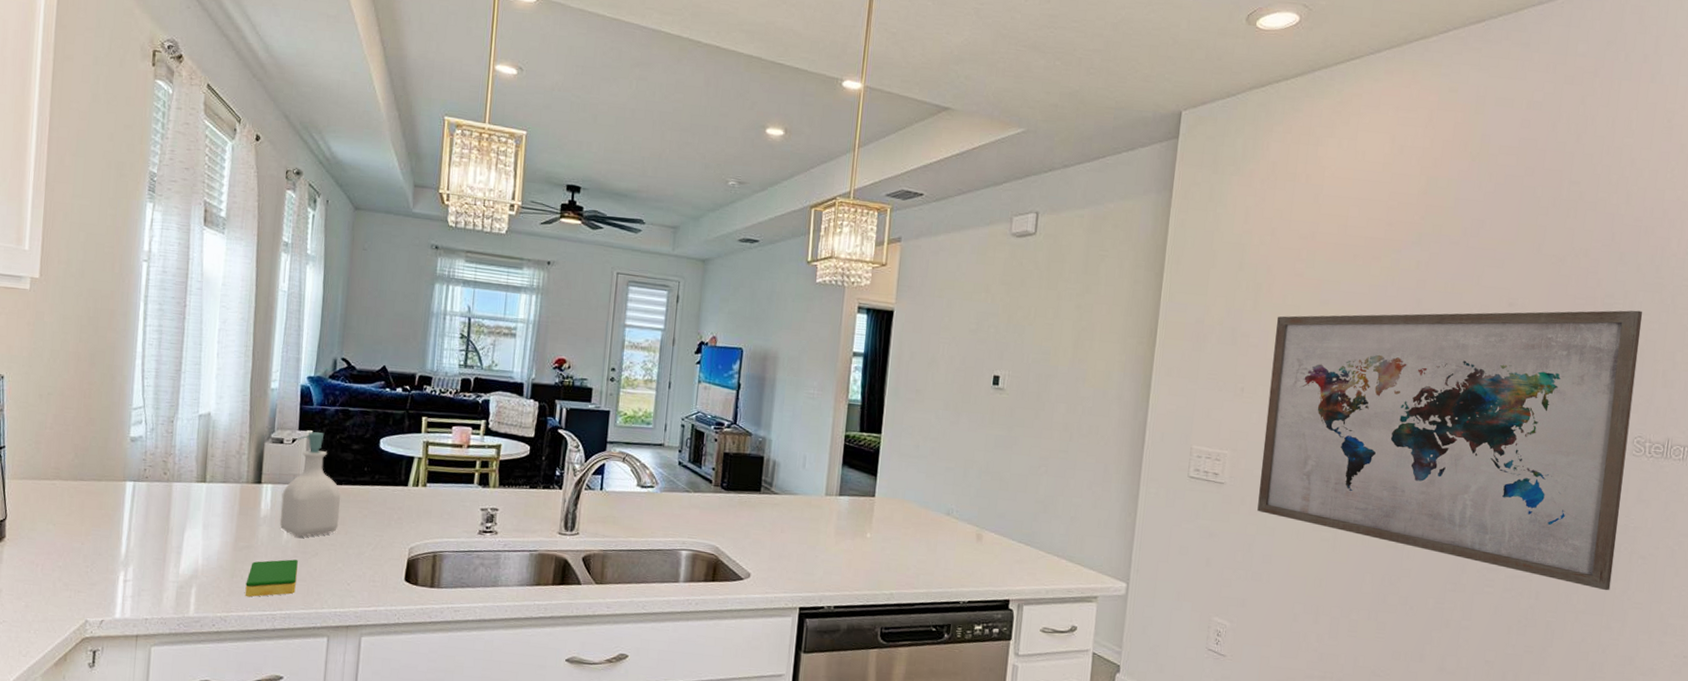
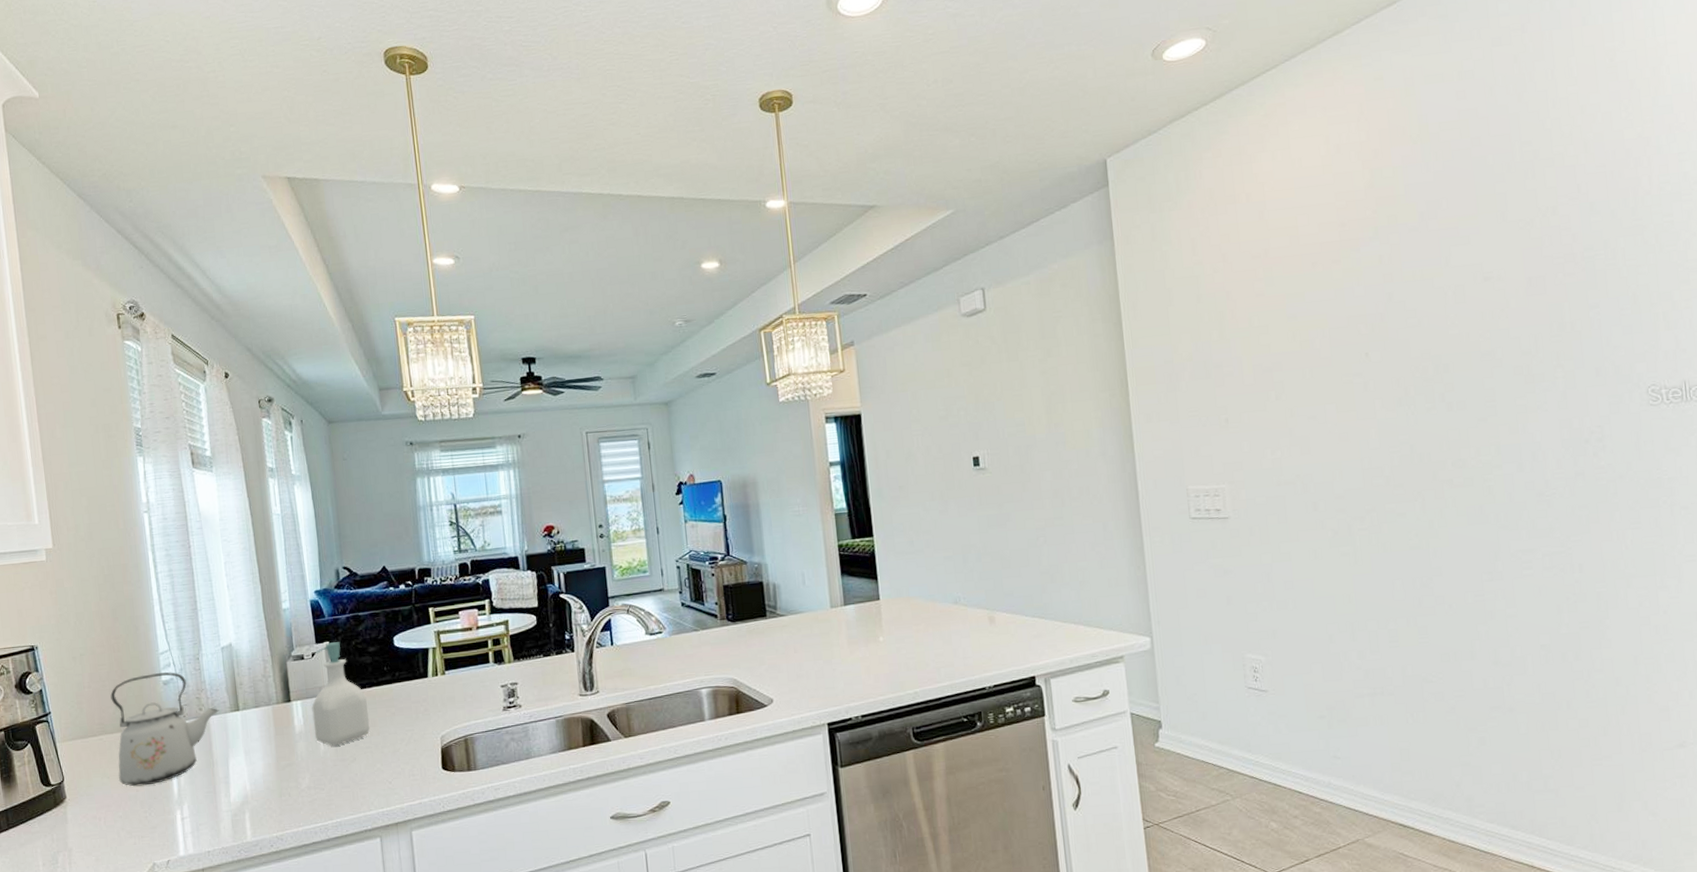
kettle: none [65,427,185,540] -> present [110,672,219,787]
dish sponge: present [245,559,298,597] -> none [294,768,342,813]
wall art: present [1257,310,1643,591] -> none [1246,257,1658,550]

